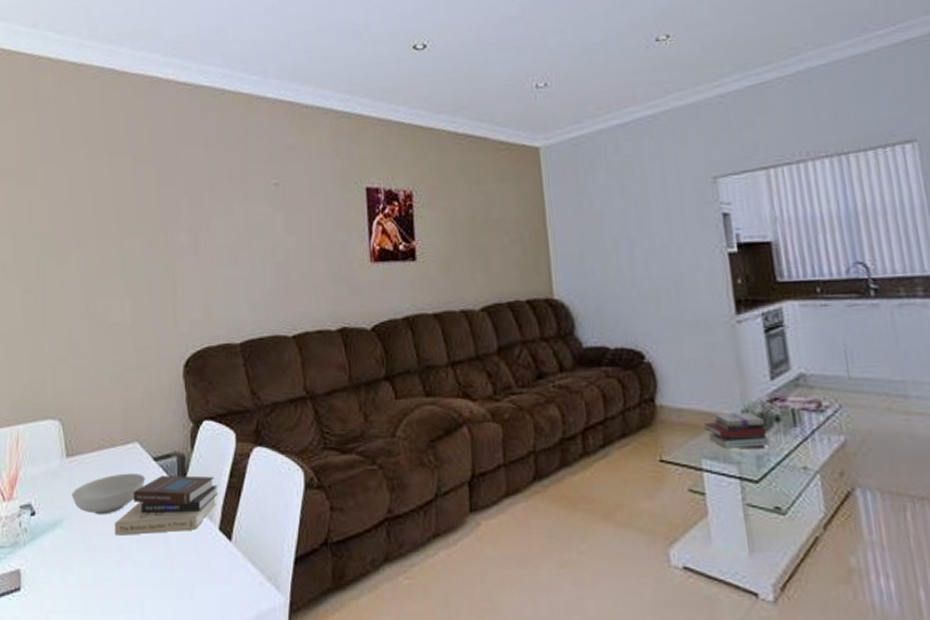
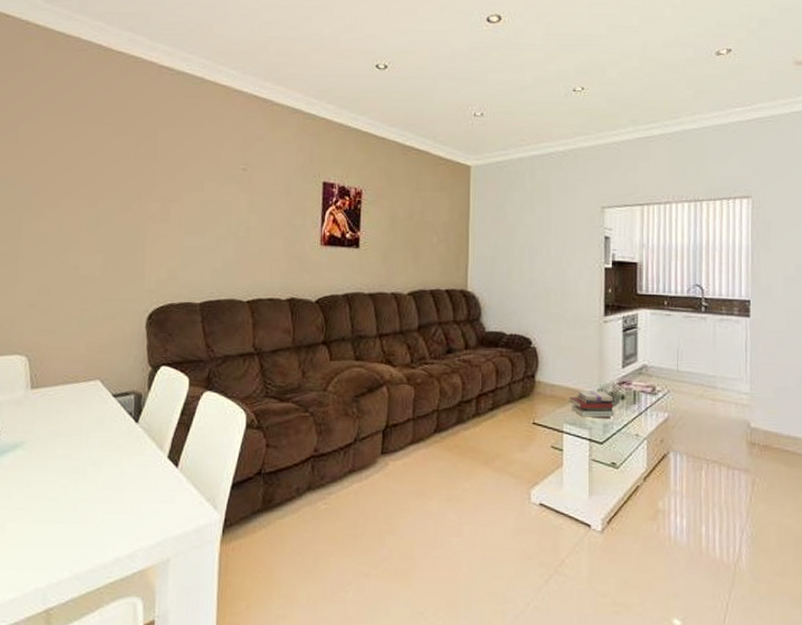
bowl: present [72,473,146,515] -> none [34,406,105,440]
books: present [114,475,219,536] -> none [72,409,170,459]

